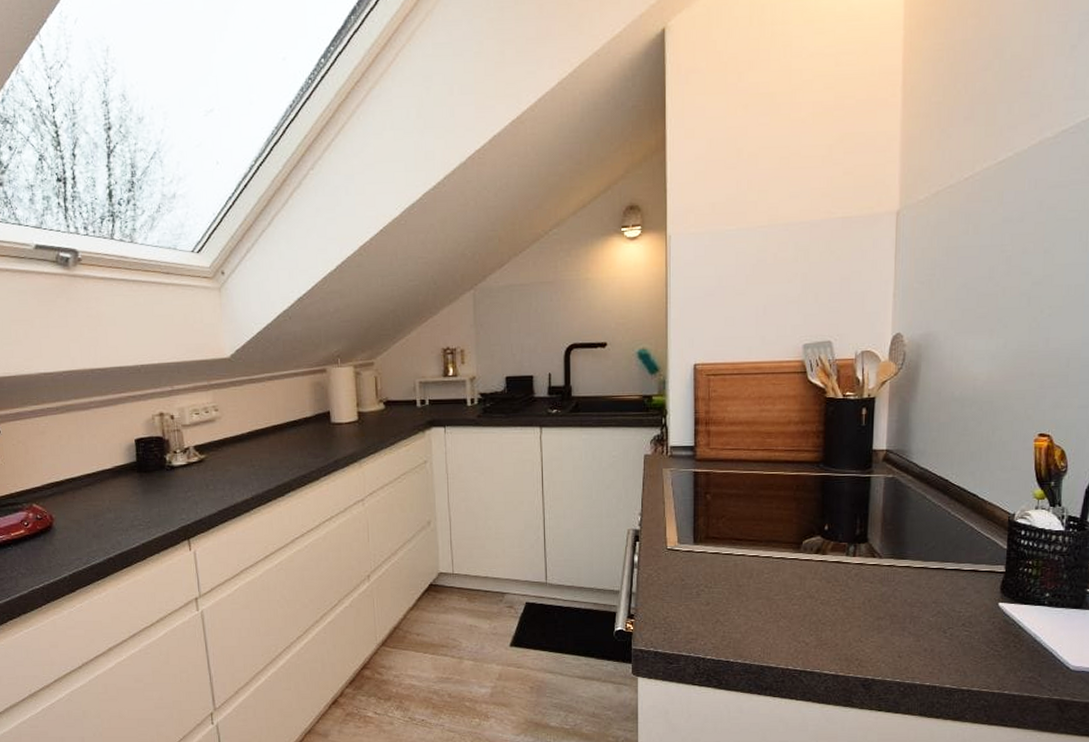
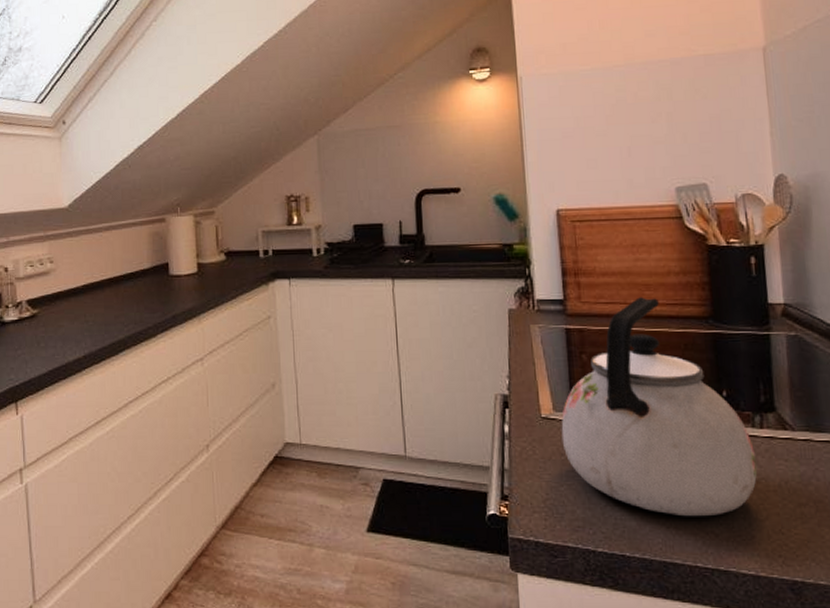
kettle: none [683,444,847,630] -> present [561,297,758,517]

